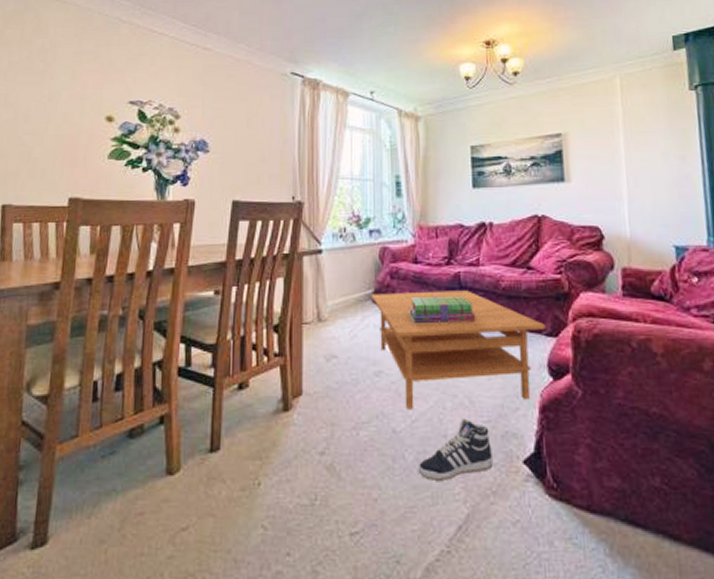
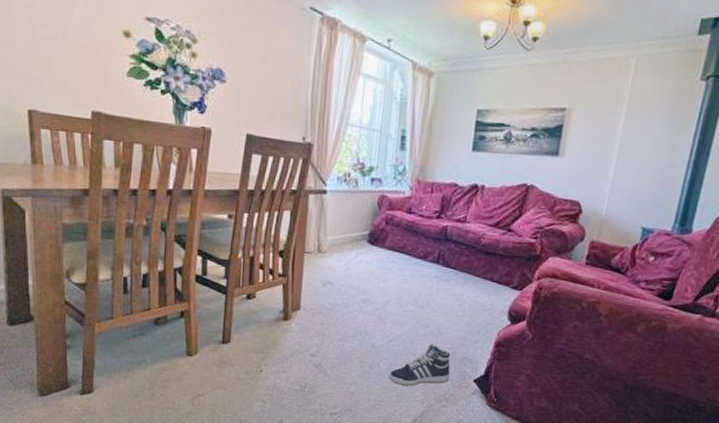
coffee table: present [370,290,546,410] -> none [366,235,514,336]
stack of books: present [409,297,476,323] -> none [398,242,456,270]

